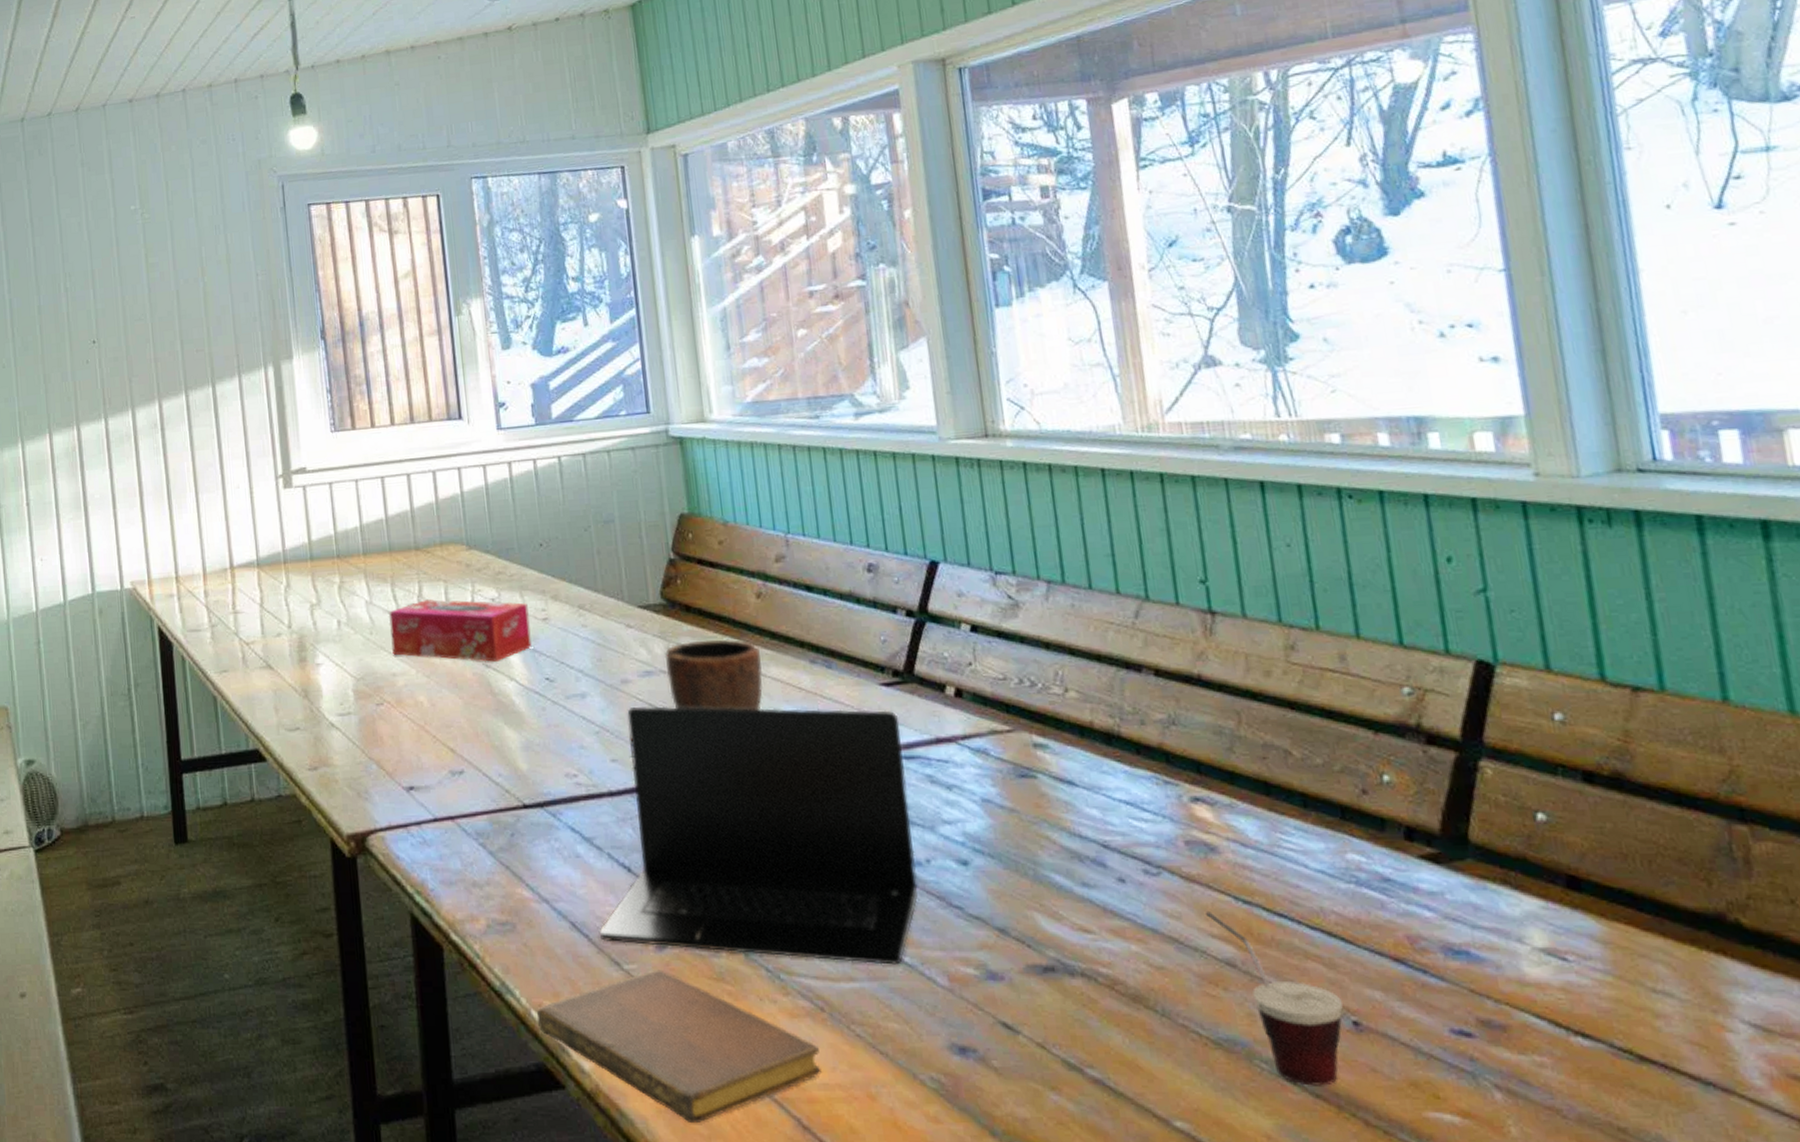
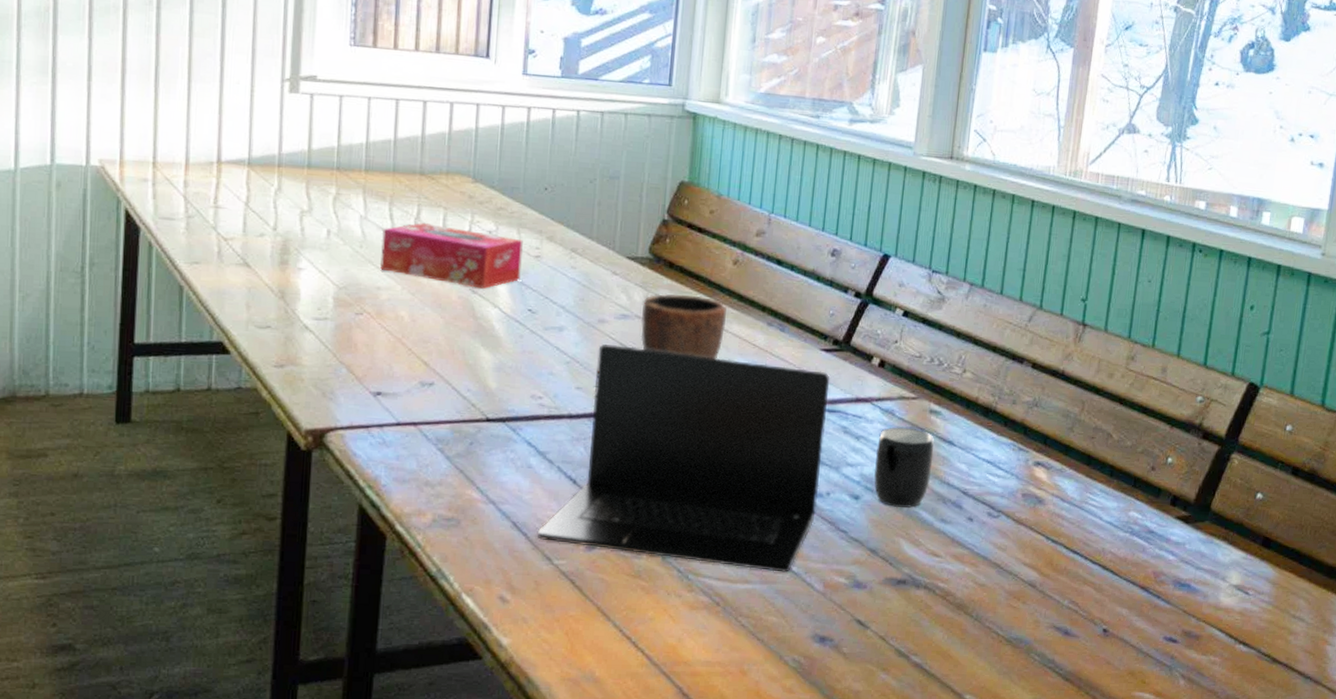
notebook: present [536,969,822,1124] -> none [466,566,709,690]
mug: none [975,768,1055,871] -> present [874,427,934,508]
cup: present [1206,912,1343,1086] -> none [1024,546,1100,673]

